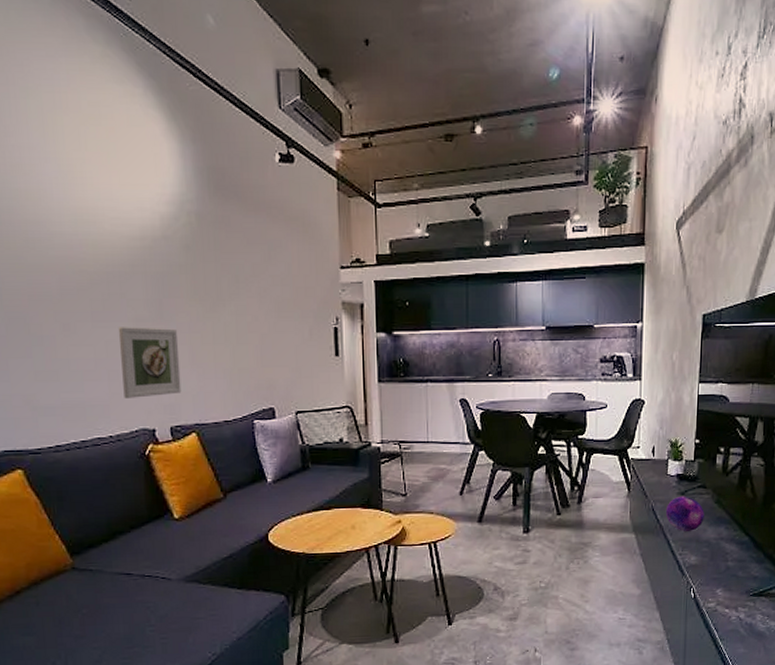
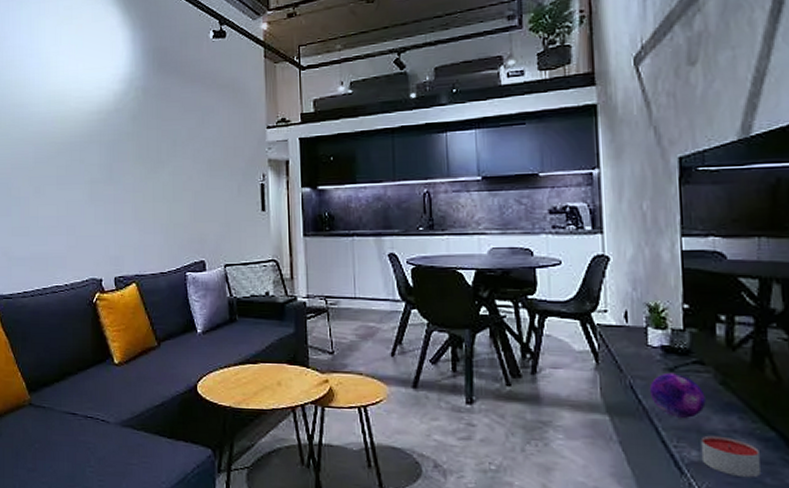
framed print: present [118,327,182,398] -> none [76,188,125,251]
candle: none [697,543,736,574] -> present [700,435,760,478]

